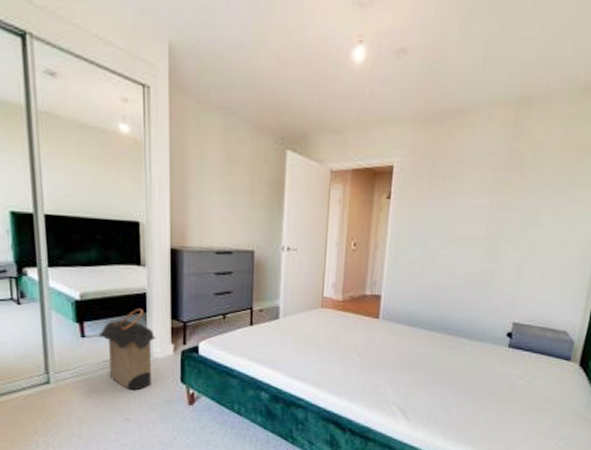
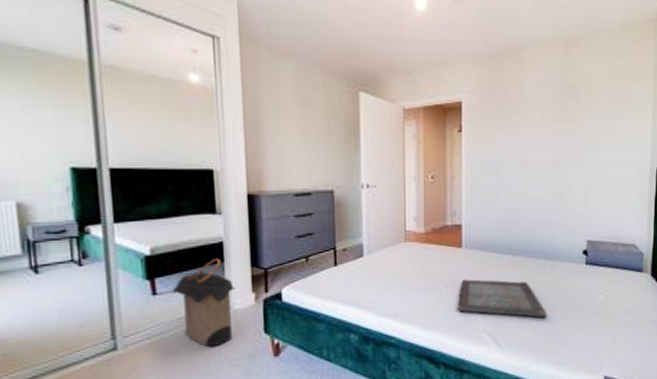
serving tray: none [369,350,461,397] -> present [458,279,548,318]

